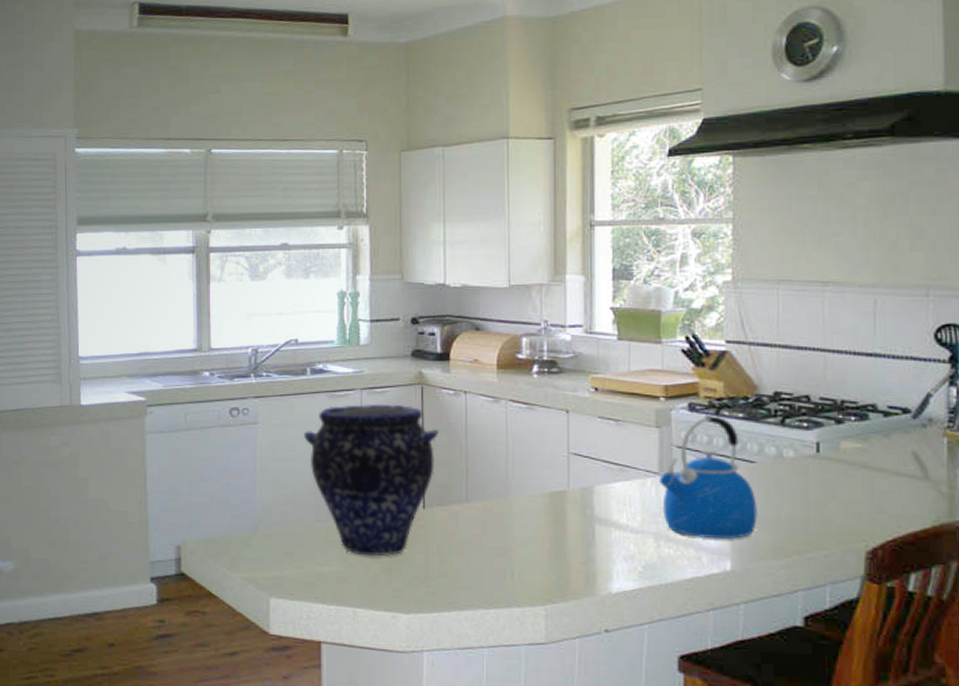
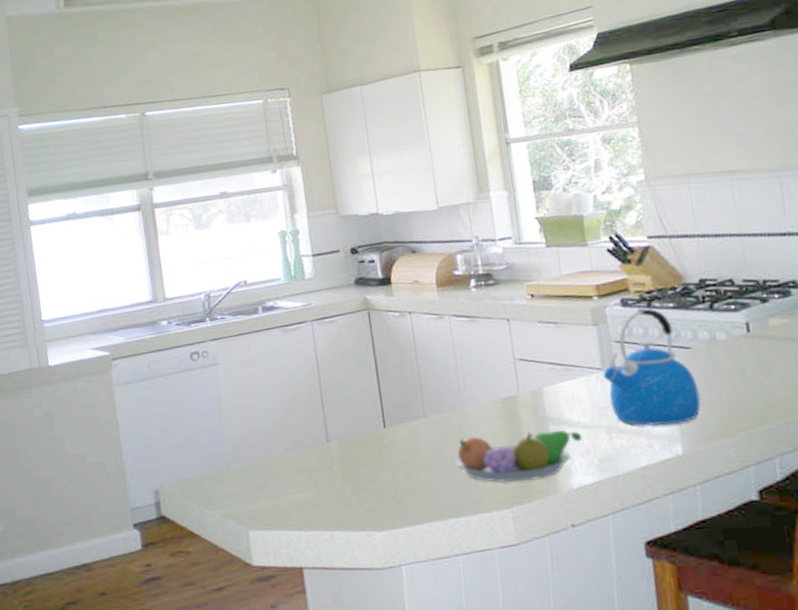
vase: present [304,404,439,557] -> none [263,331,391,480]
fruit bowl: none [492,527,628,580] -> present [454,429,582,483]

